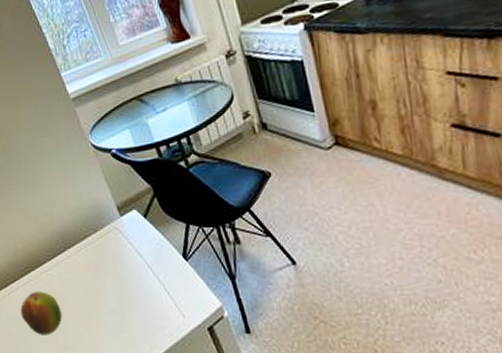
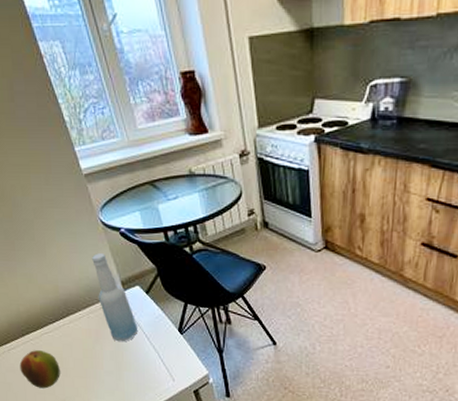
bottle: none [85,178,139,275] -> present [92,253,137,342]

